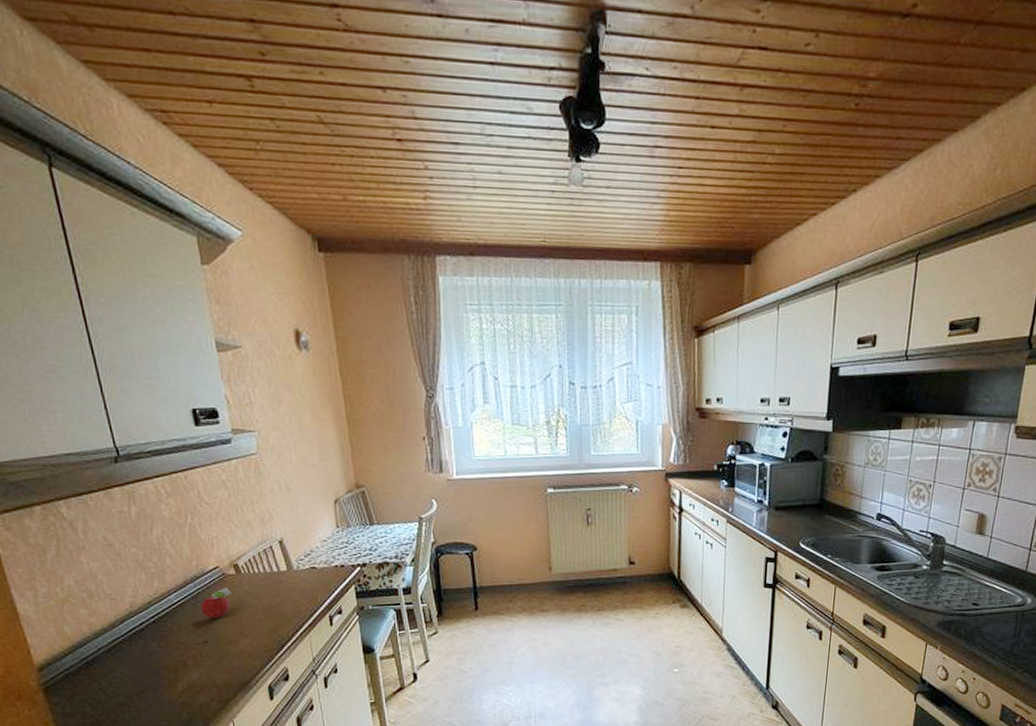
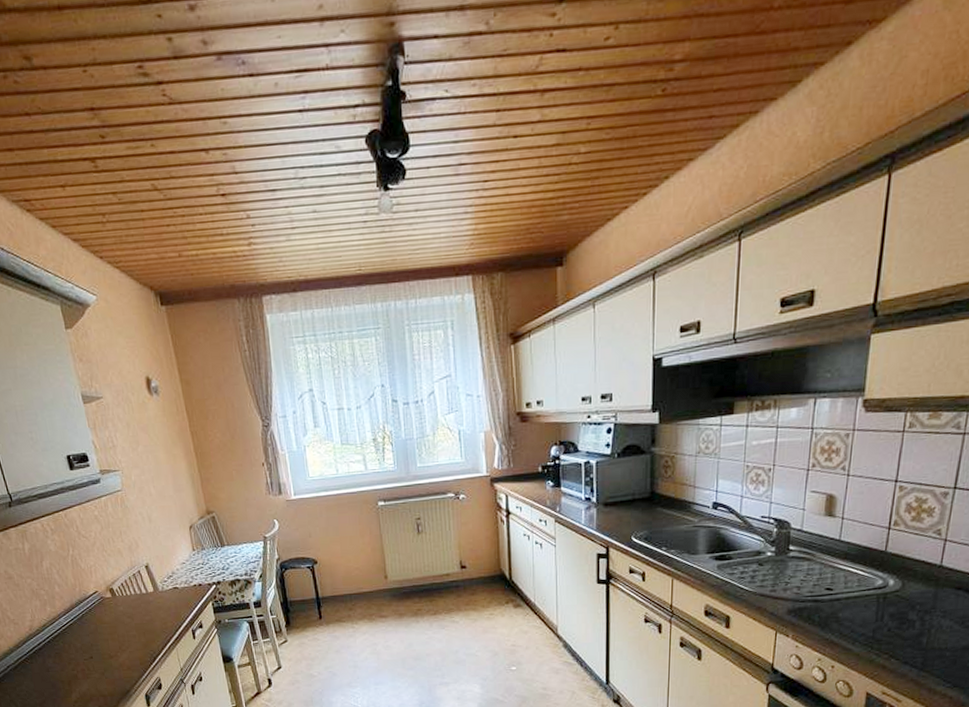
fruit: present [200,588,232,619] -> none [84,609,110,637]

